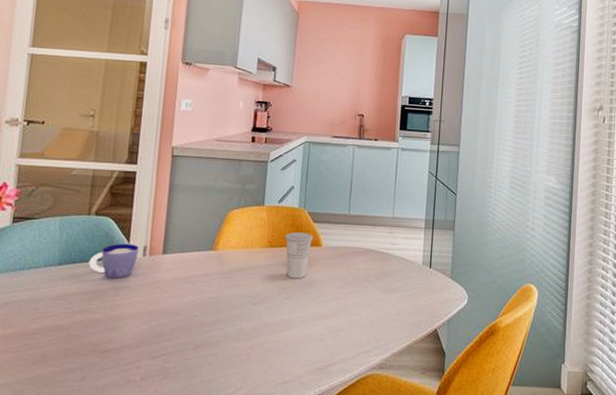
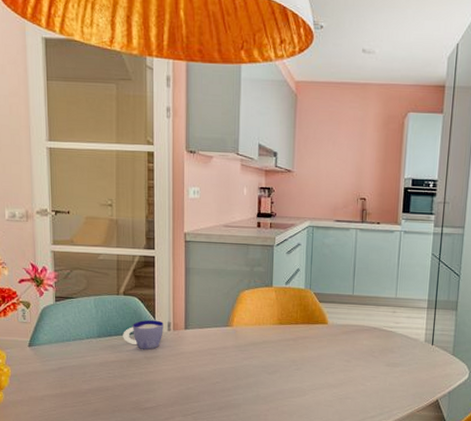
cup: present [285,232,314,279] -> none [293,311,320,353]

